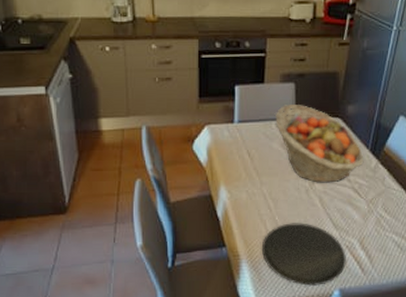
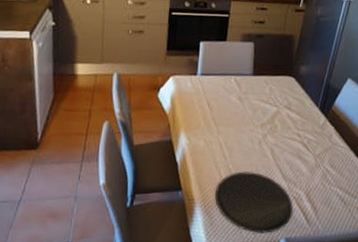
fruit basket: present [275,103,364,183] -> none [234,61,314,137]

